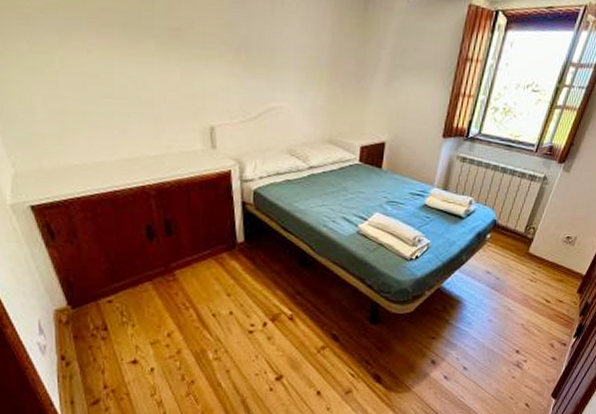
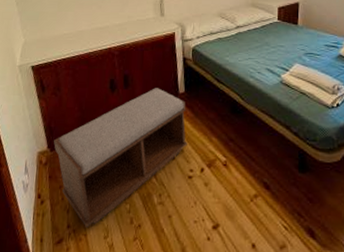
bench: none [75,236,248,387] -> present [54,88,187,227]

